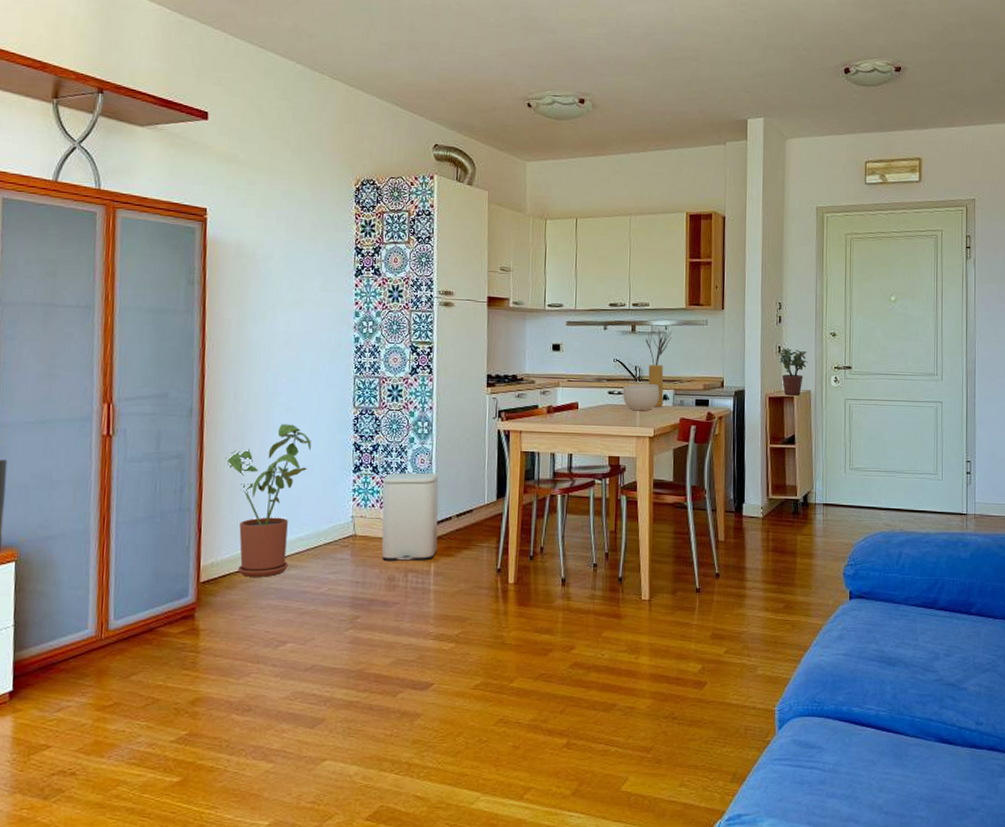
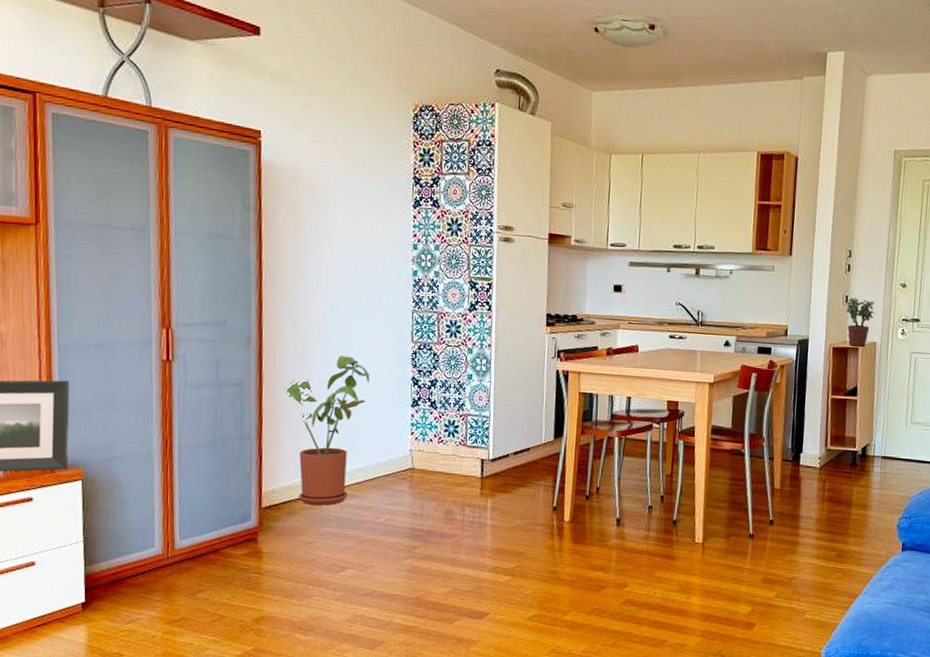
pedal bin: present [381,472,439,562] -> none [439,409,496,496]
bowl: present [622,383,660,411] -> none [683,328,722,357]
vase: present [646,327,673,408] -> none [709,271,738,354]

